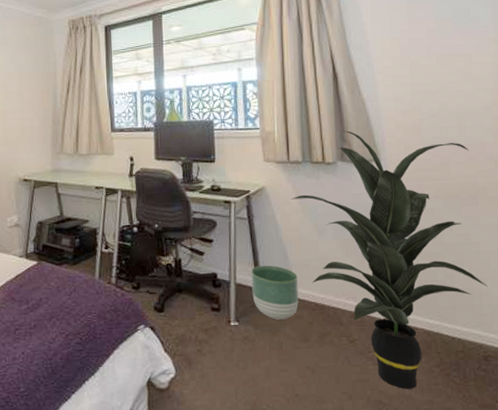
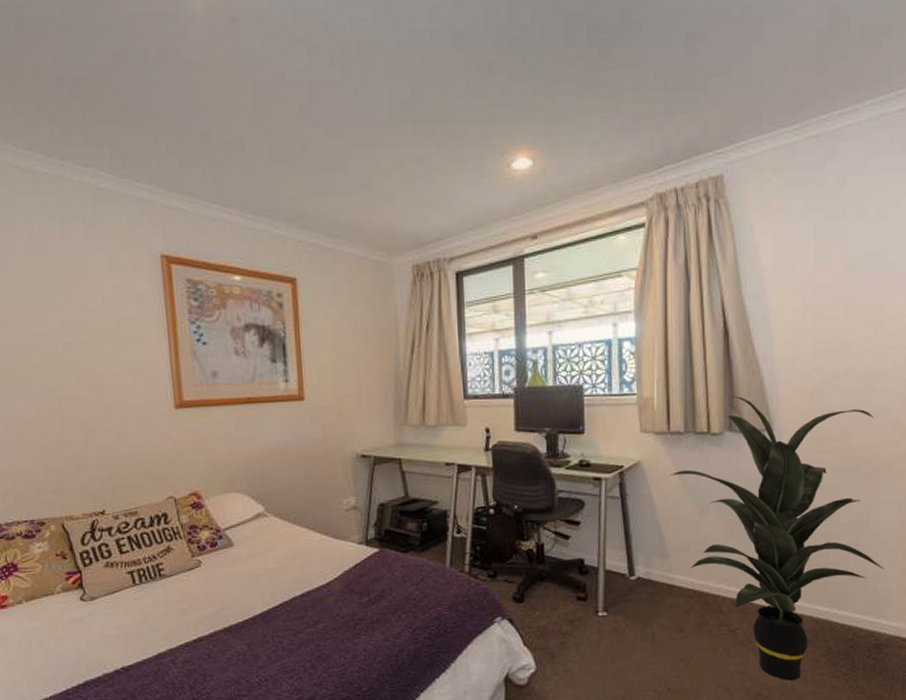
planter: present [251,265,299,320] -> none [623,549,675,609]

